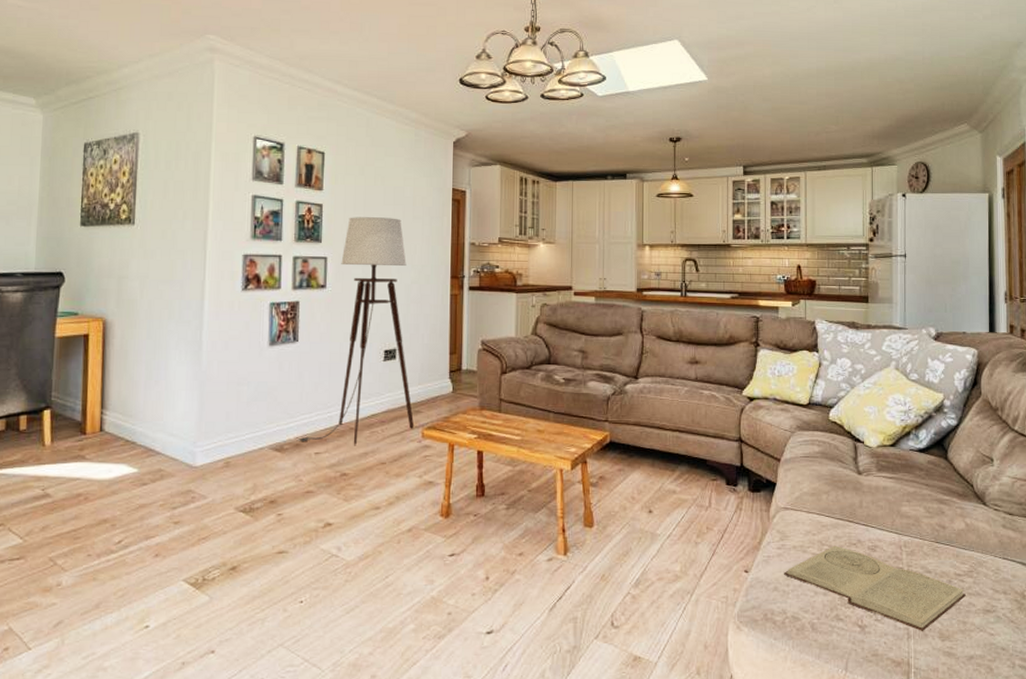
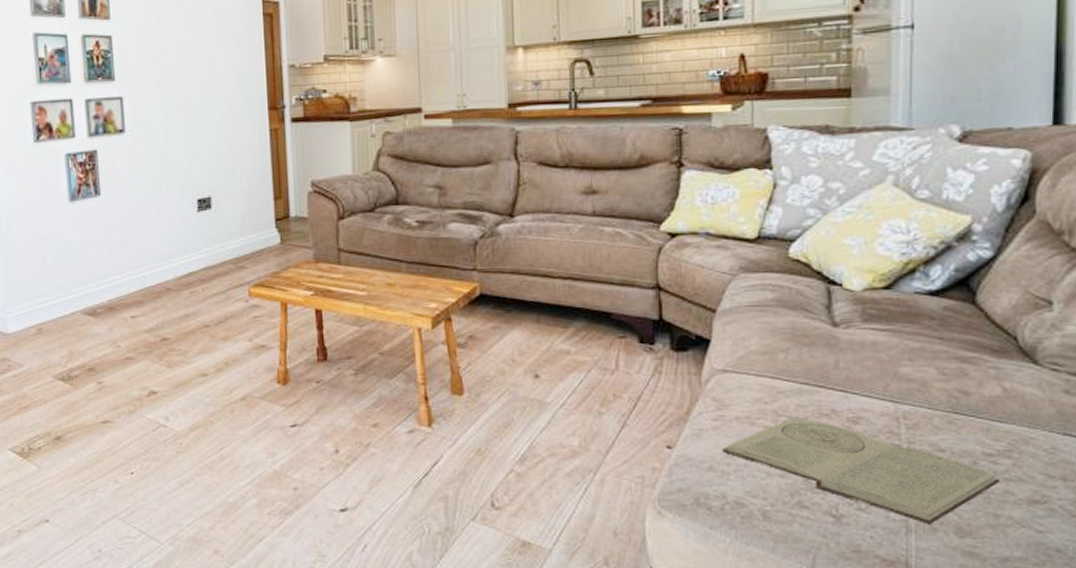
floor lamp: present [297,217,415,446] -> none [111,43,239,308]

